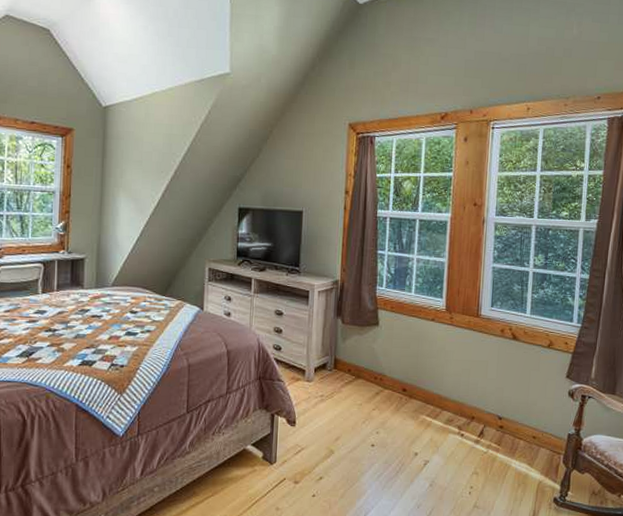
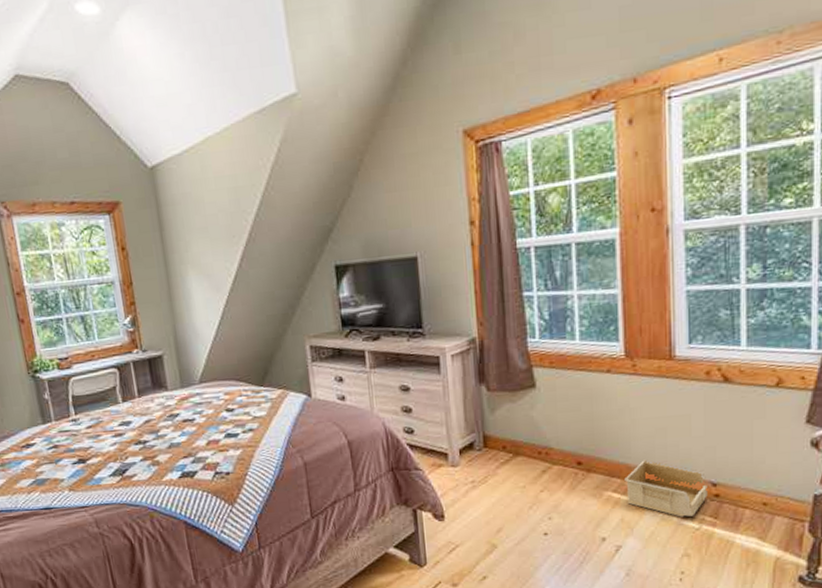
storage bin: none [436,393,495,442] -> present [624,459,708,517]

